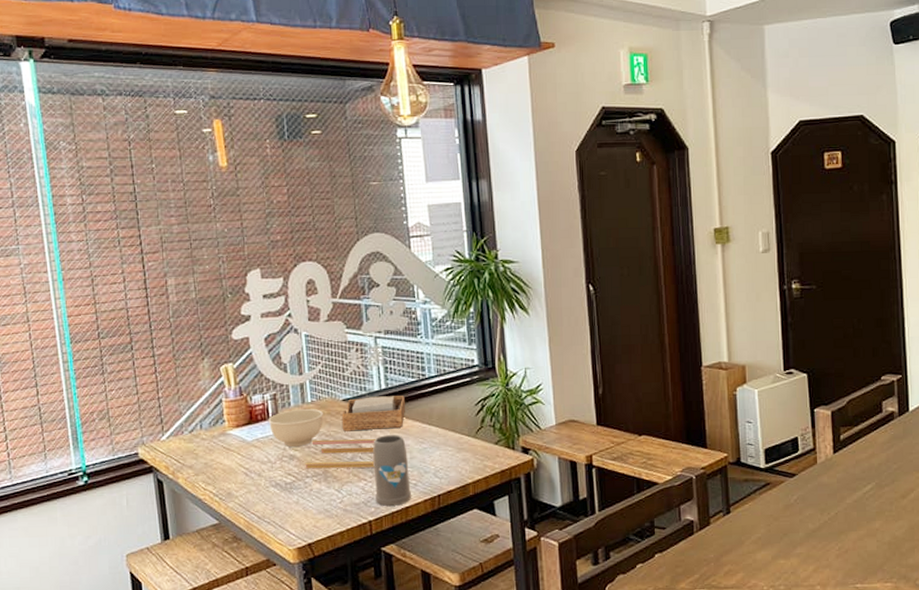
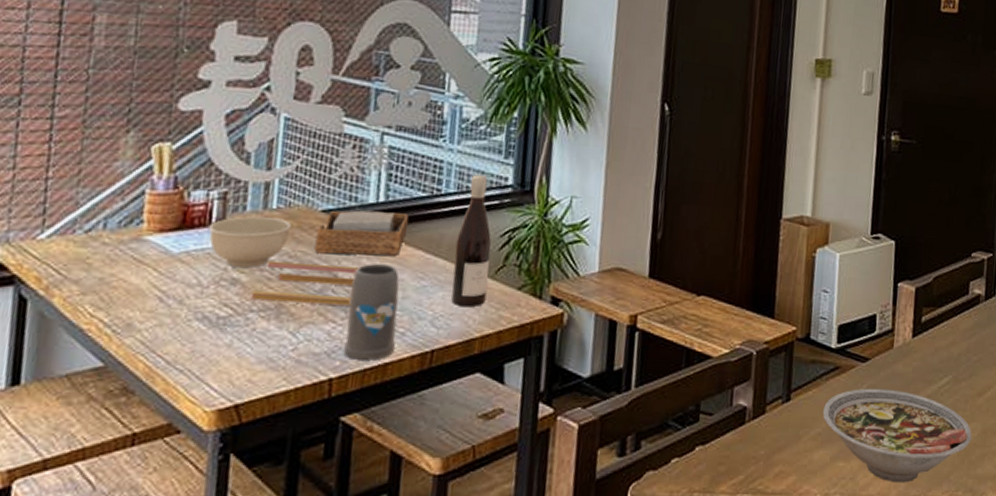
bottle: none [443,360,472,461] -> present [451,175,492,308]
soup bowl: none [759,498,900,574] -> present [822,388,972,483]

